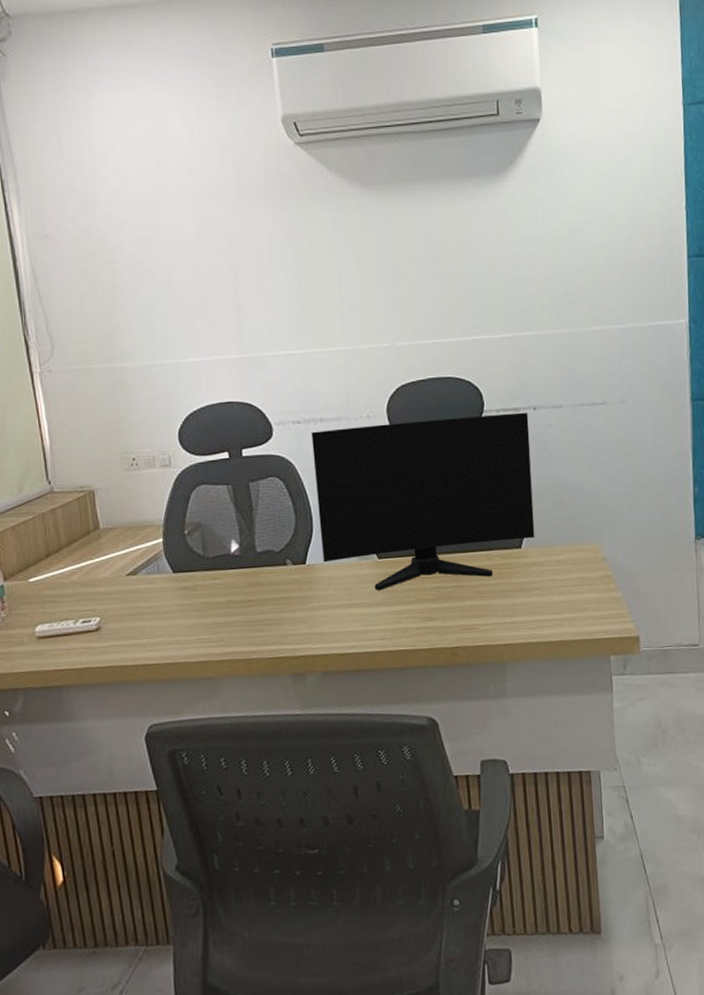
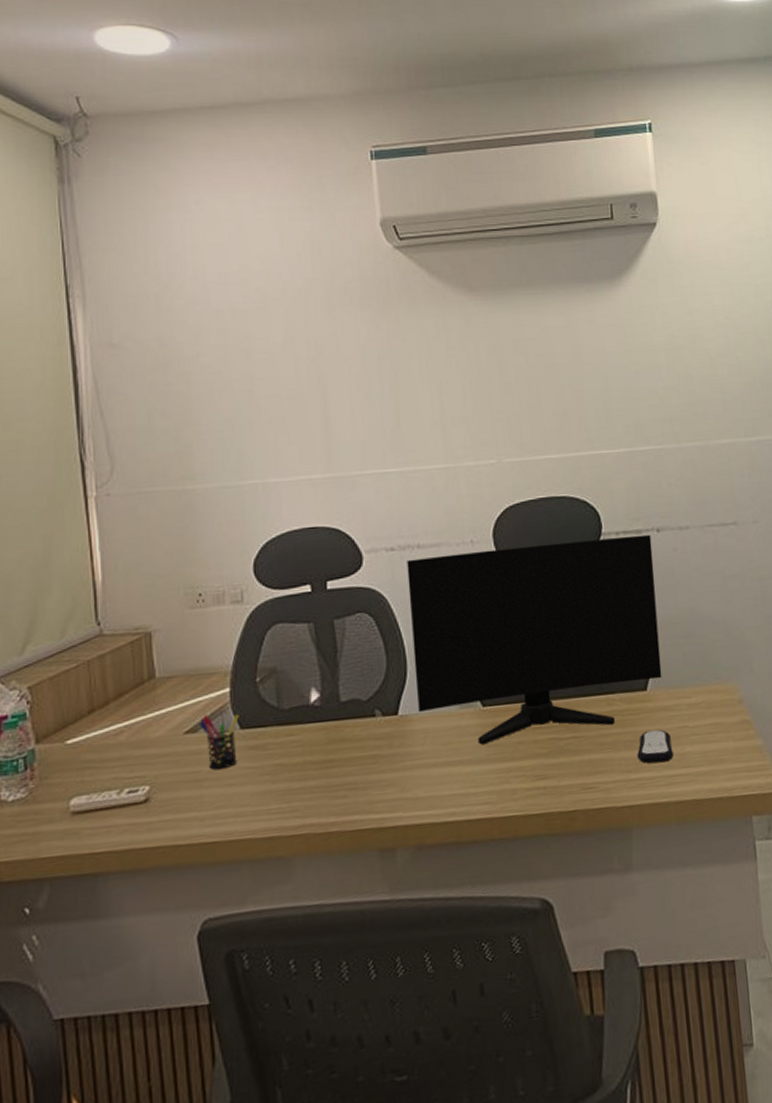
pen holder: none [138,560,172,605] -> present [199,714,239,769]
remote control: none [511,581,543,610] -> present [637,730,674,764]

